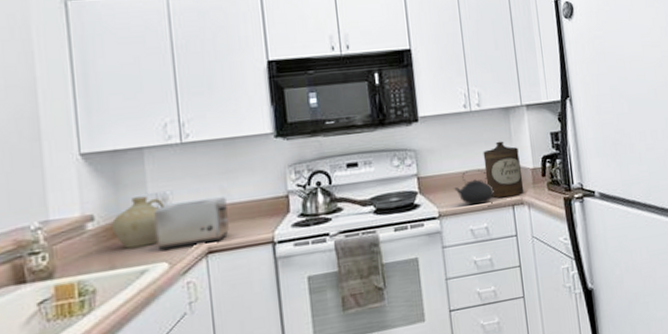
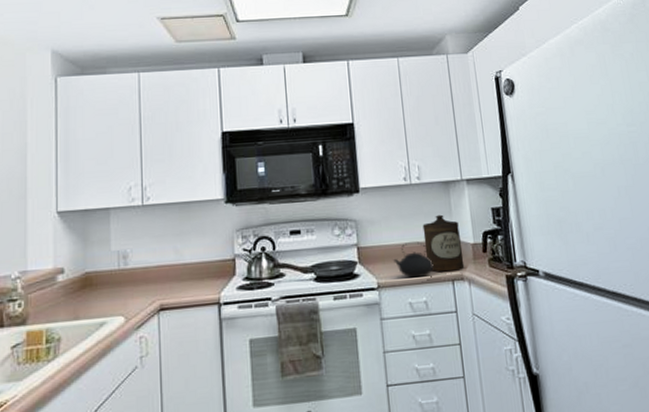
ceramic jug: present [112,196,164,249] -> none [79,253,124,301]
toaster: present [154,197,229,251] -> none [115,257,180,306]

